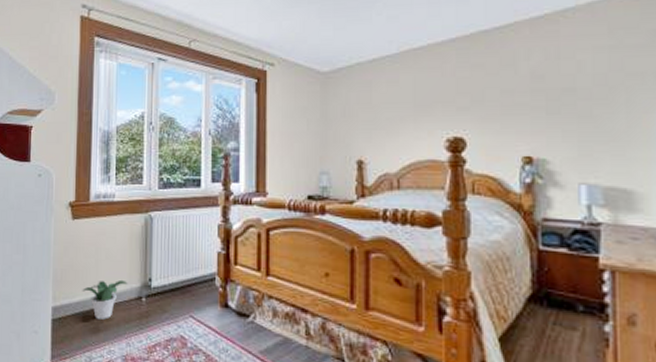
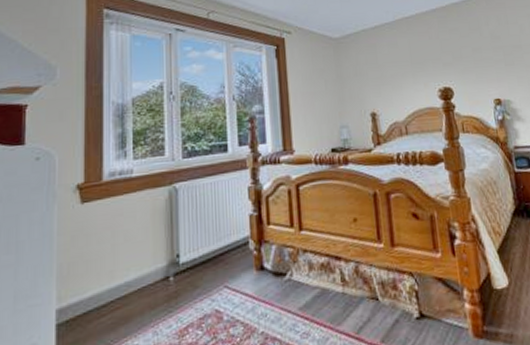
potted plant: present [82,279,128,320] -> none [95,261,152,312]

